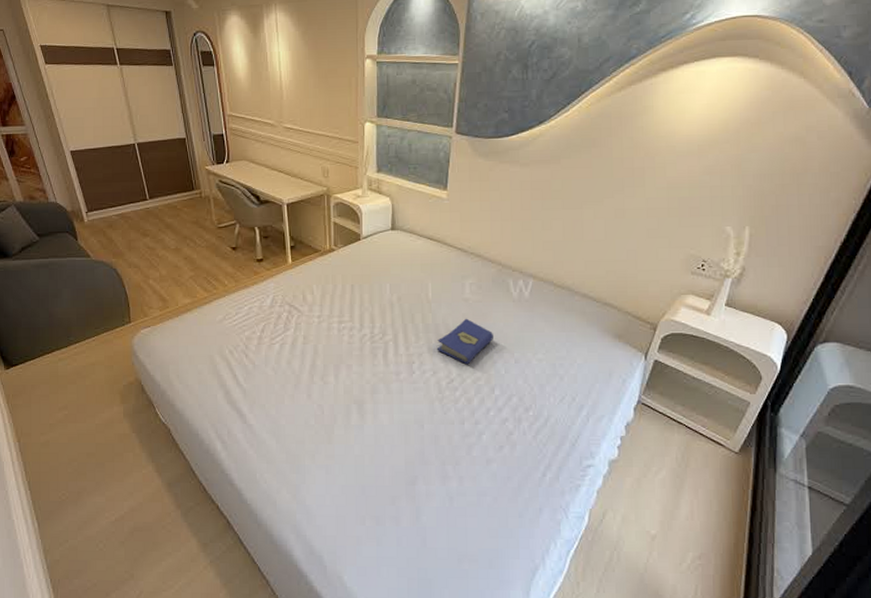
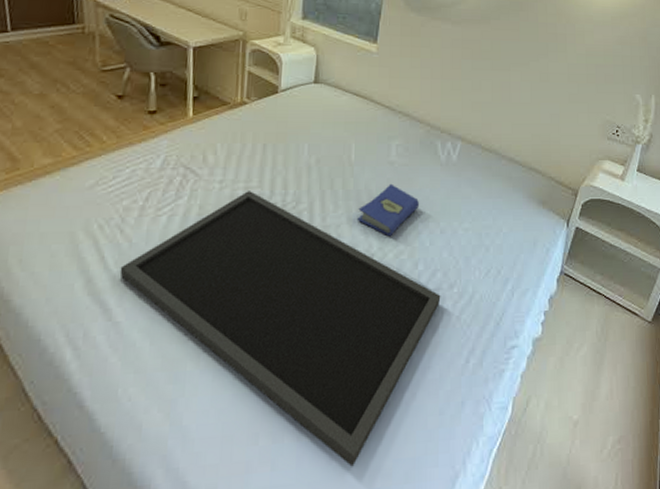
tray: none [248,324,517,550] -> present [119,191,441,467]

